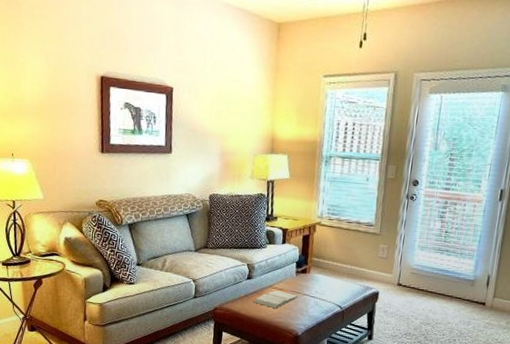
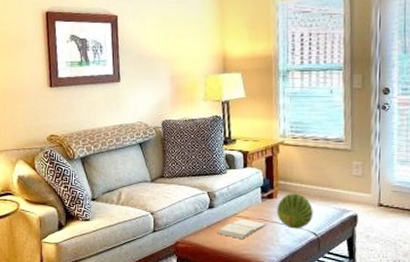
fruit: none [308,269,341,302] -> present [277,193,313,229]

